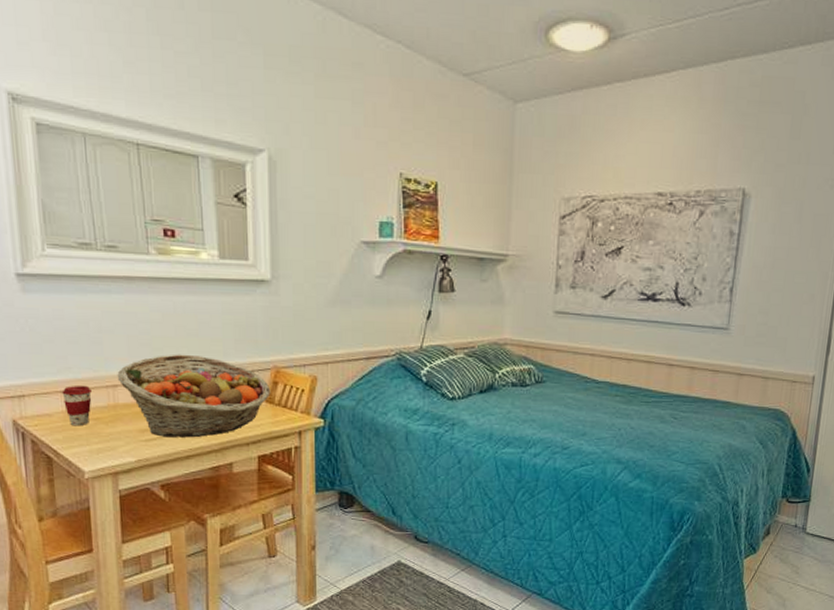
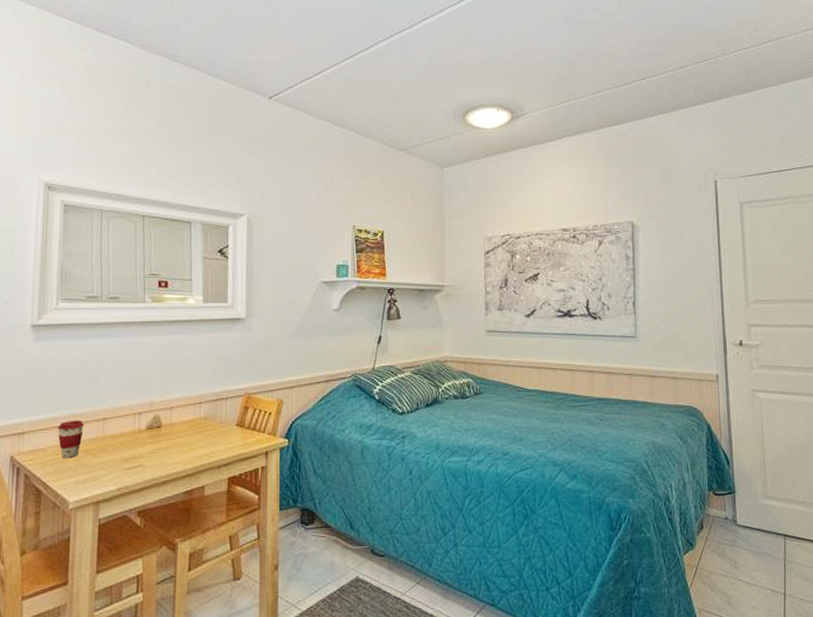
fruit basket: present [117,354,271,438] -> none [108,386,242,465]

